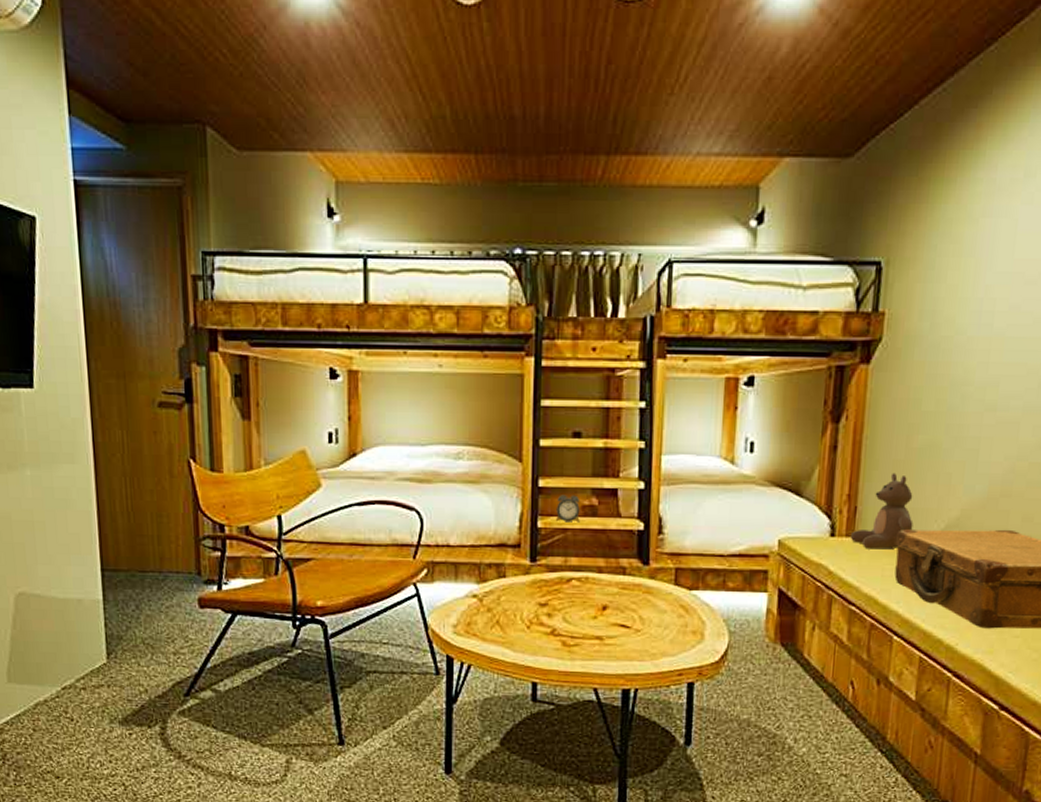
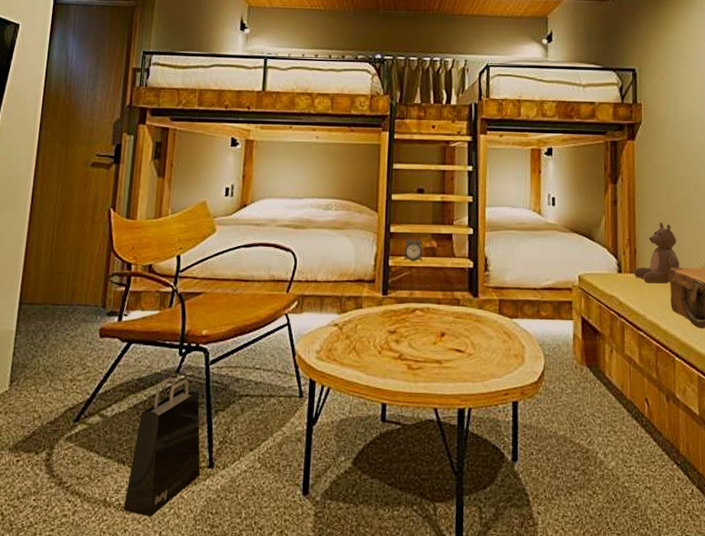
shopping bag: none [250,650,331,791] -> present [122,376,201,518]

